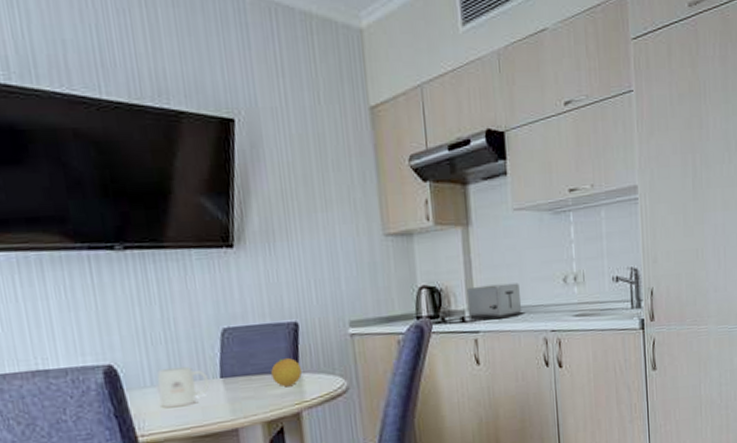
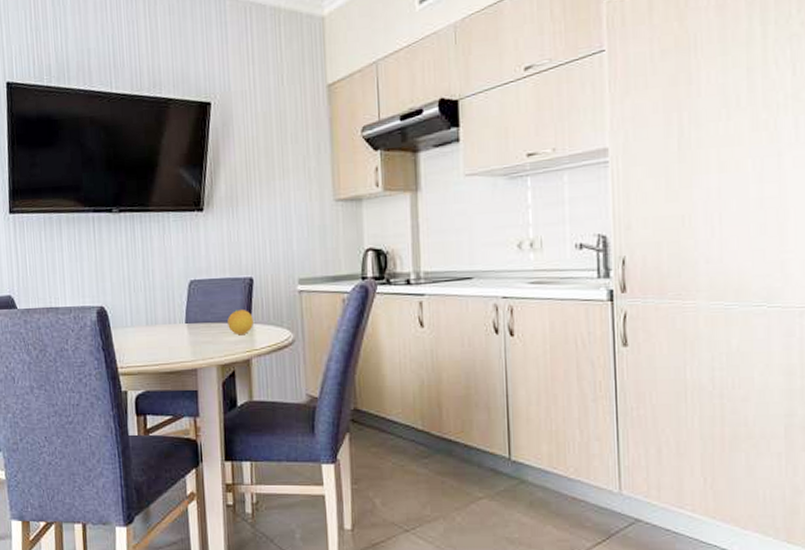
mug: present [157,366,210,409] -> none [136,311,177,346]
toaster: present [466,282,522,320] -> none [412,247,471,283]

